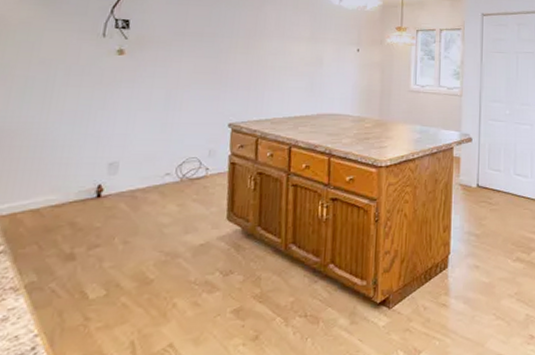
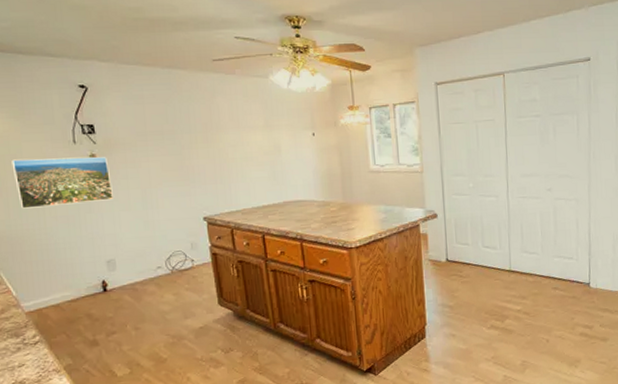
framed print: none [24,47,136,100] -> present [11,156,113,209]

